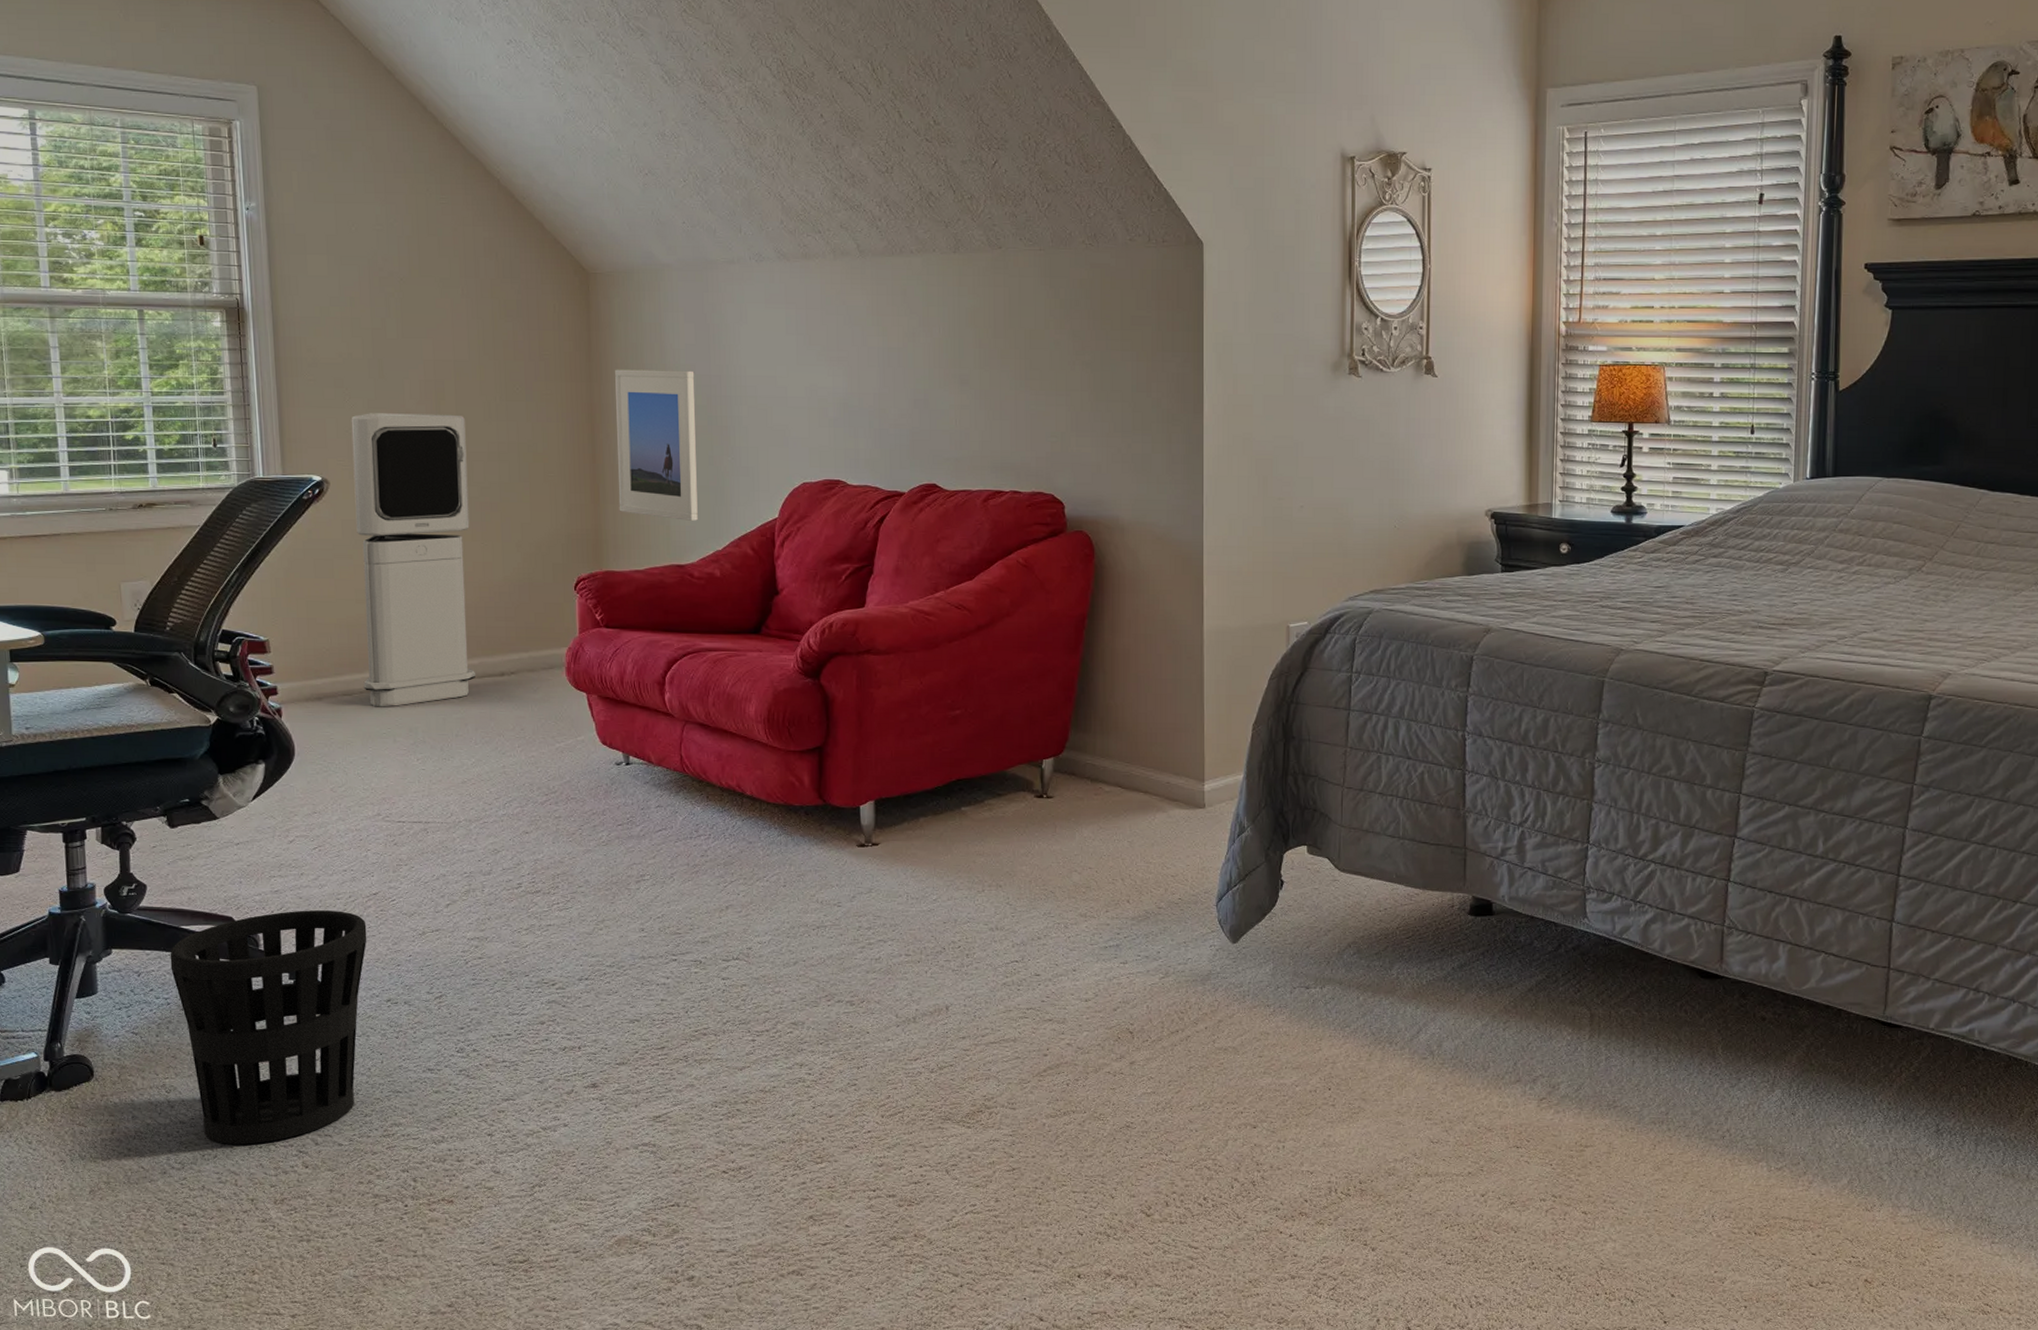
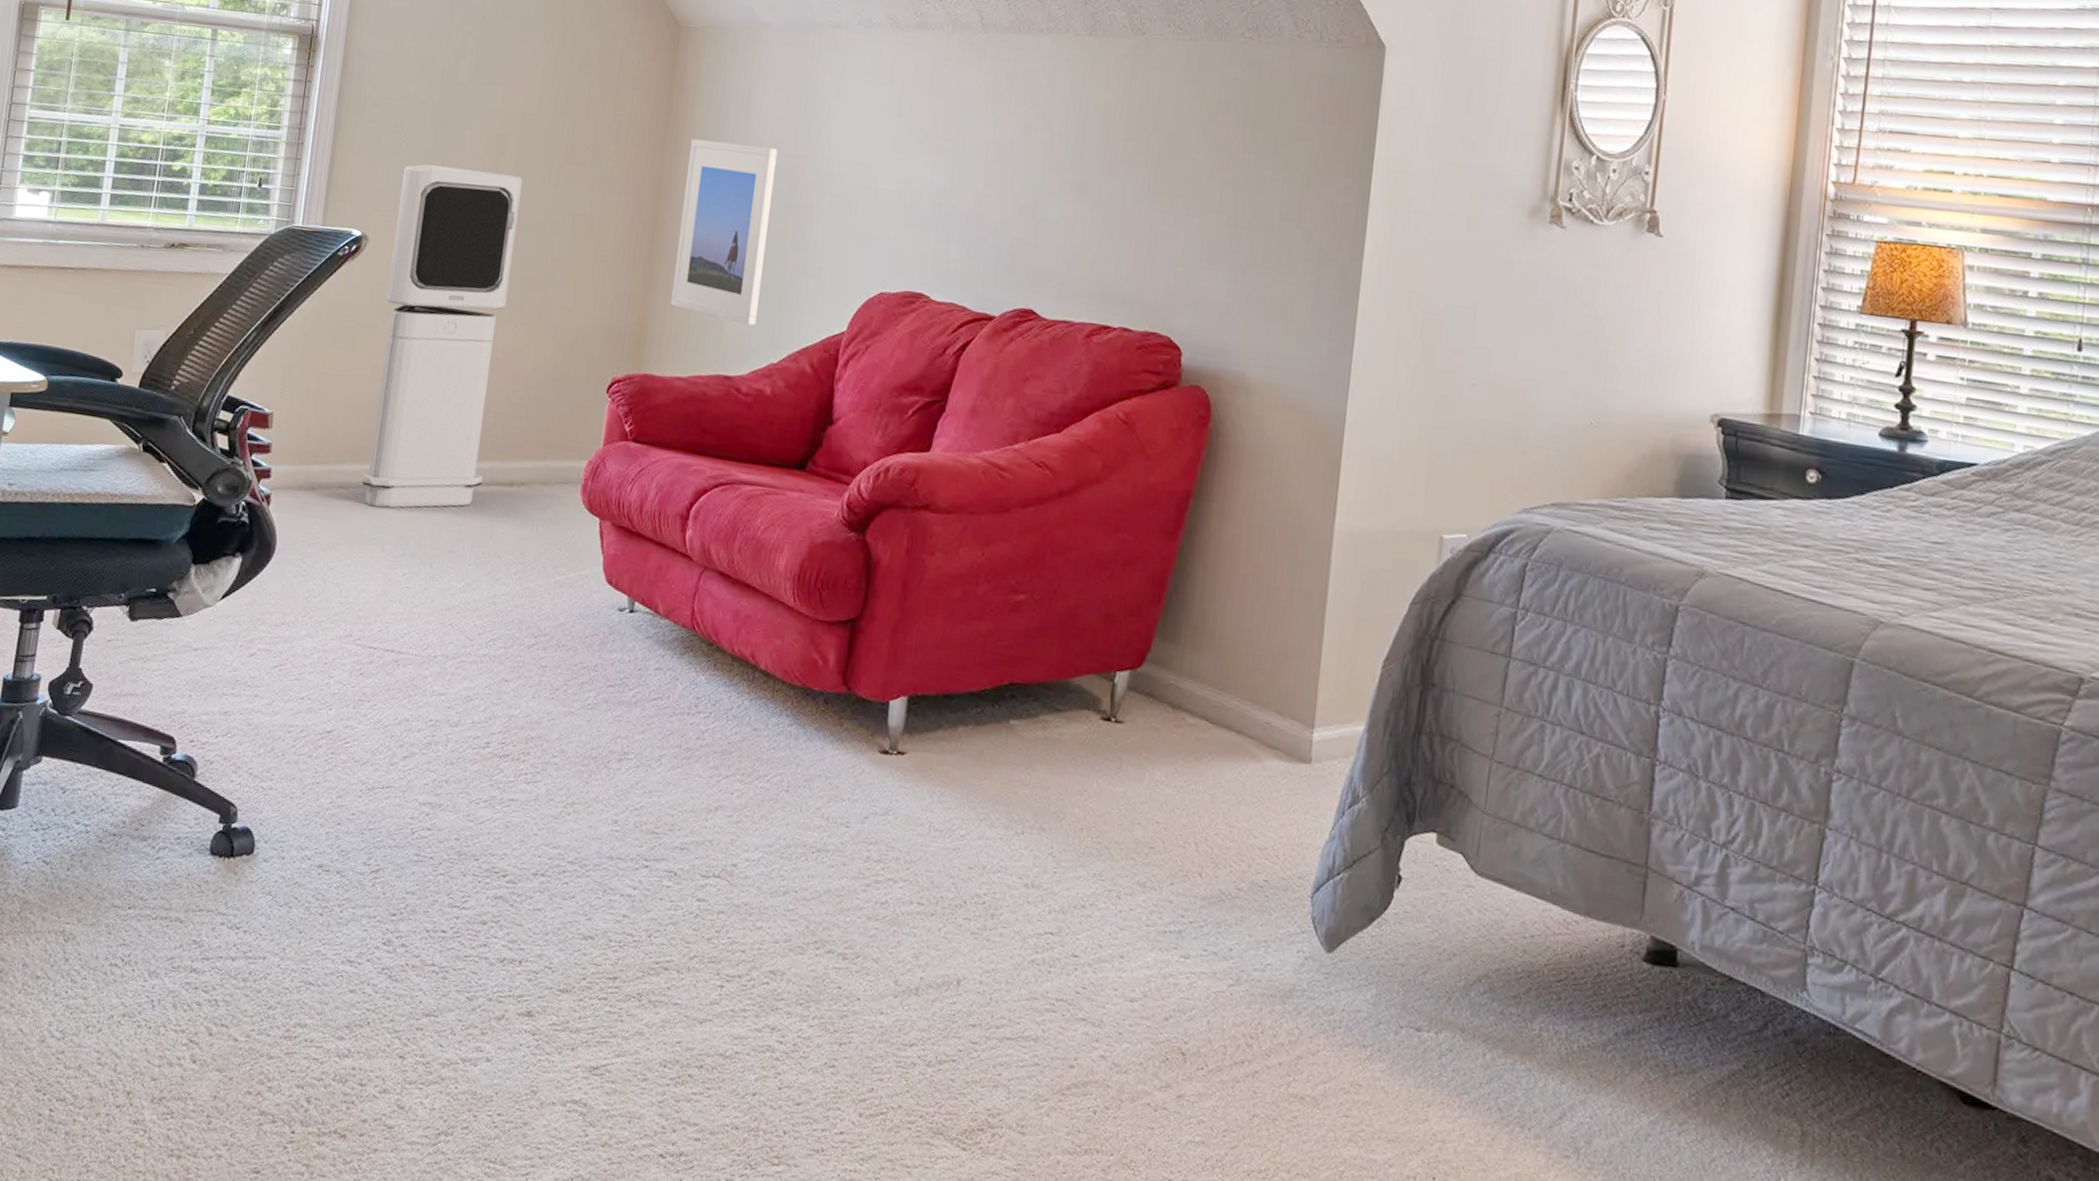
wastebasket: present [170,910,367,1145] -> none [94,738,313,1023]

